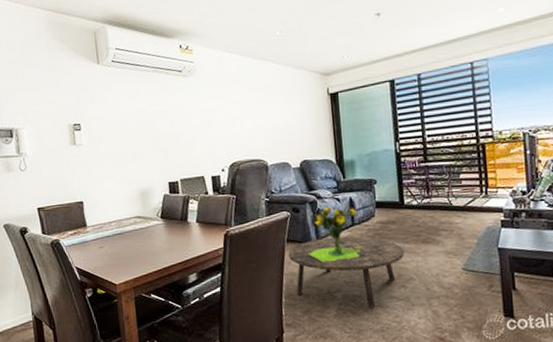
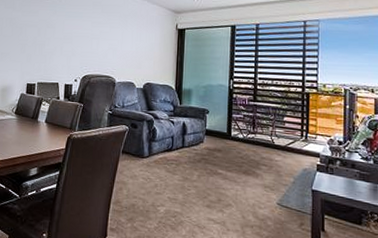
coffee table: present [288,236,405,308] -> none [121,154,226,227]
bouquet: present [309,204,361,263] -> none [140,124,188,178]

